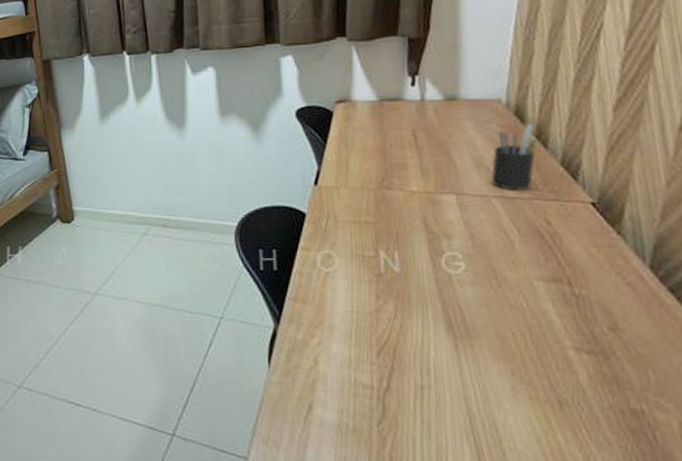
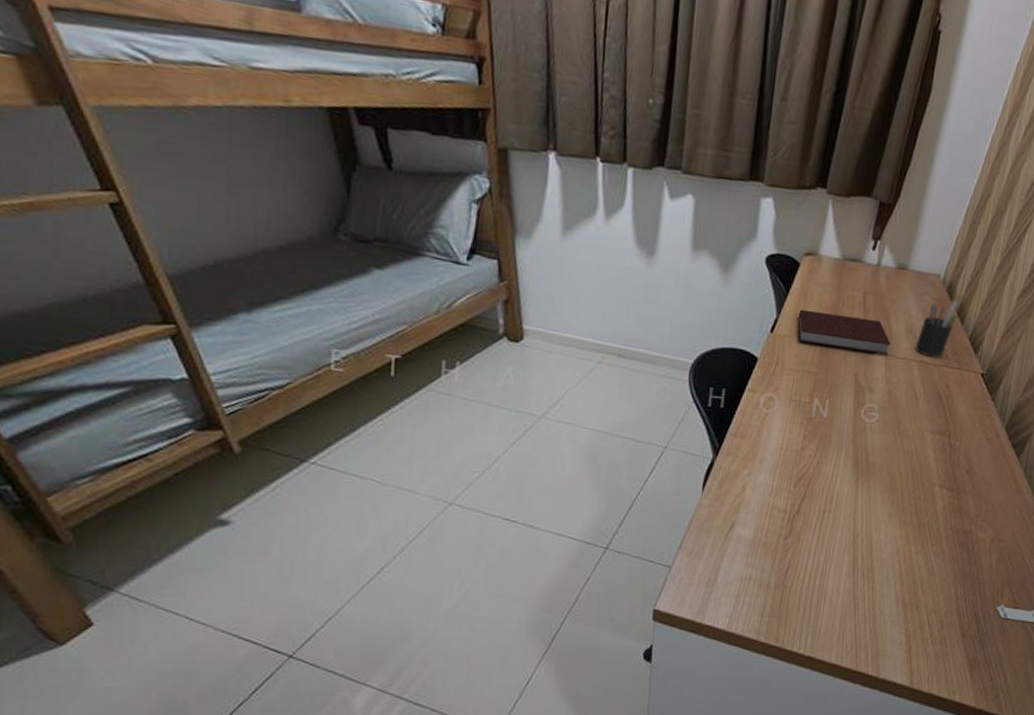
notebook: none [342,157,460,194] -> present [797,309,891,355]

